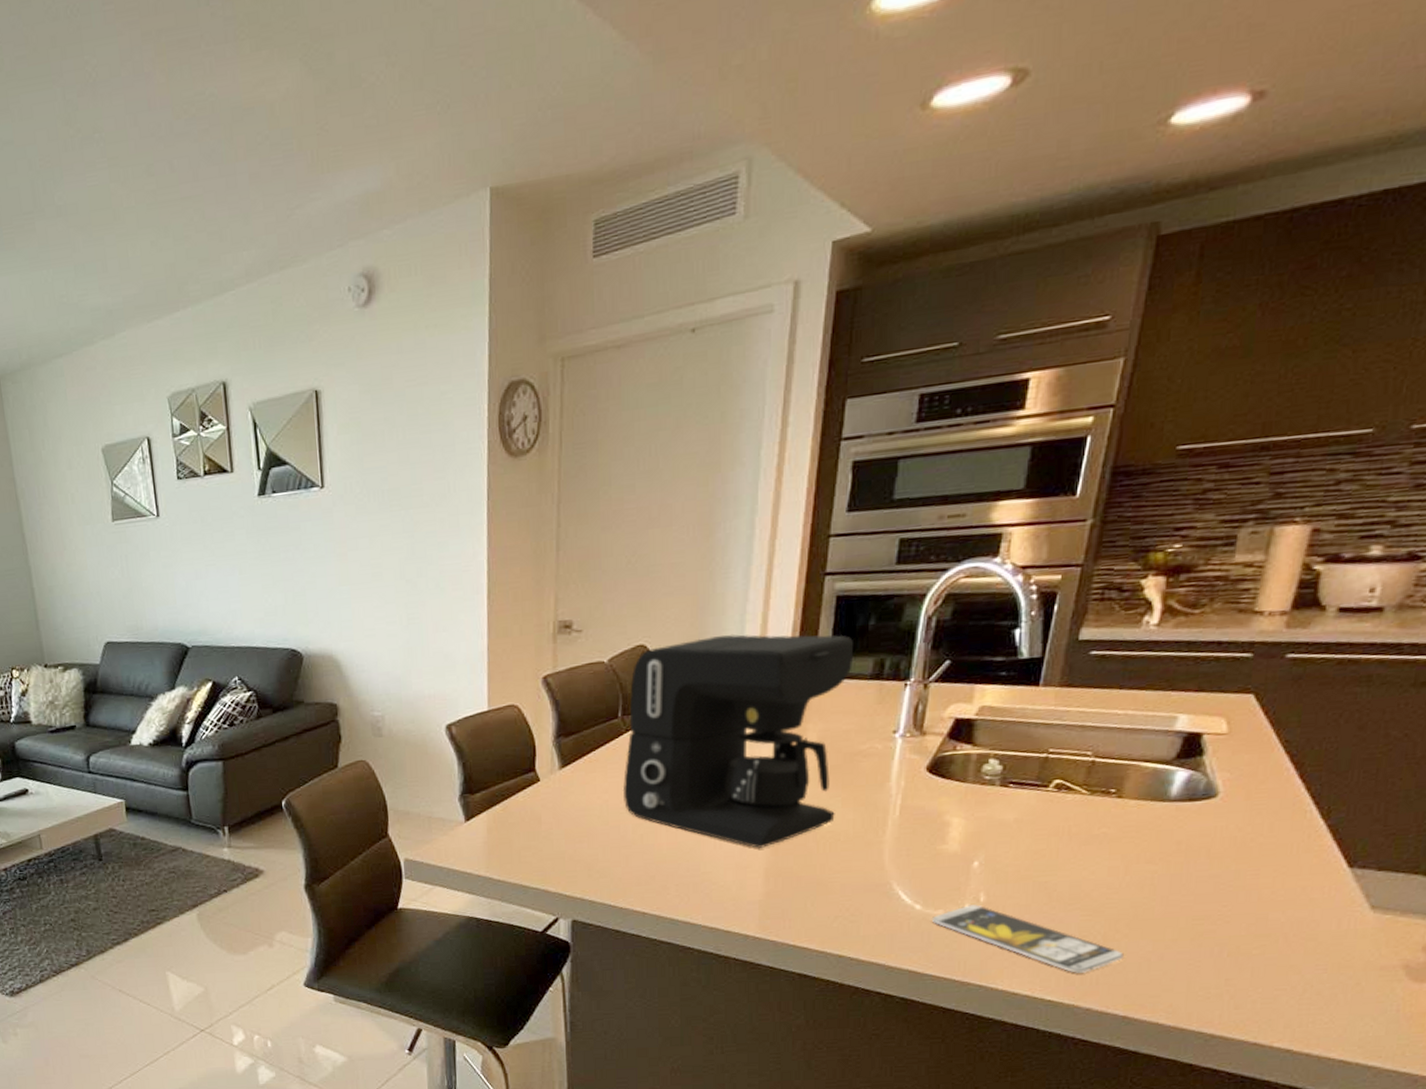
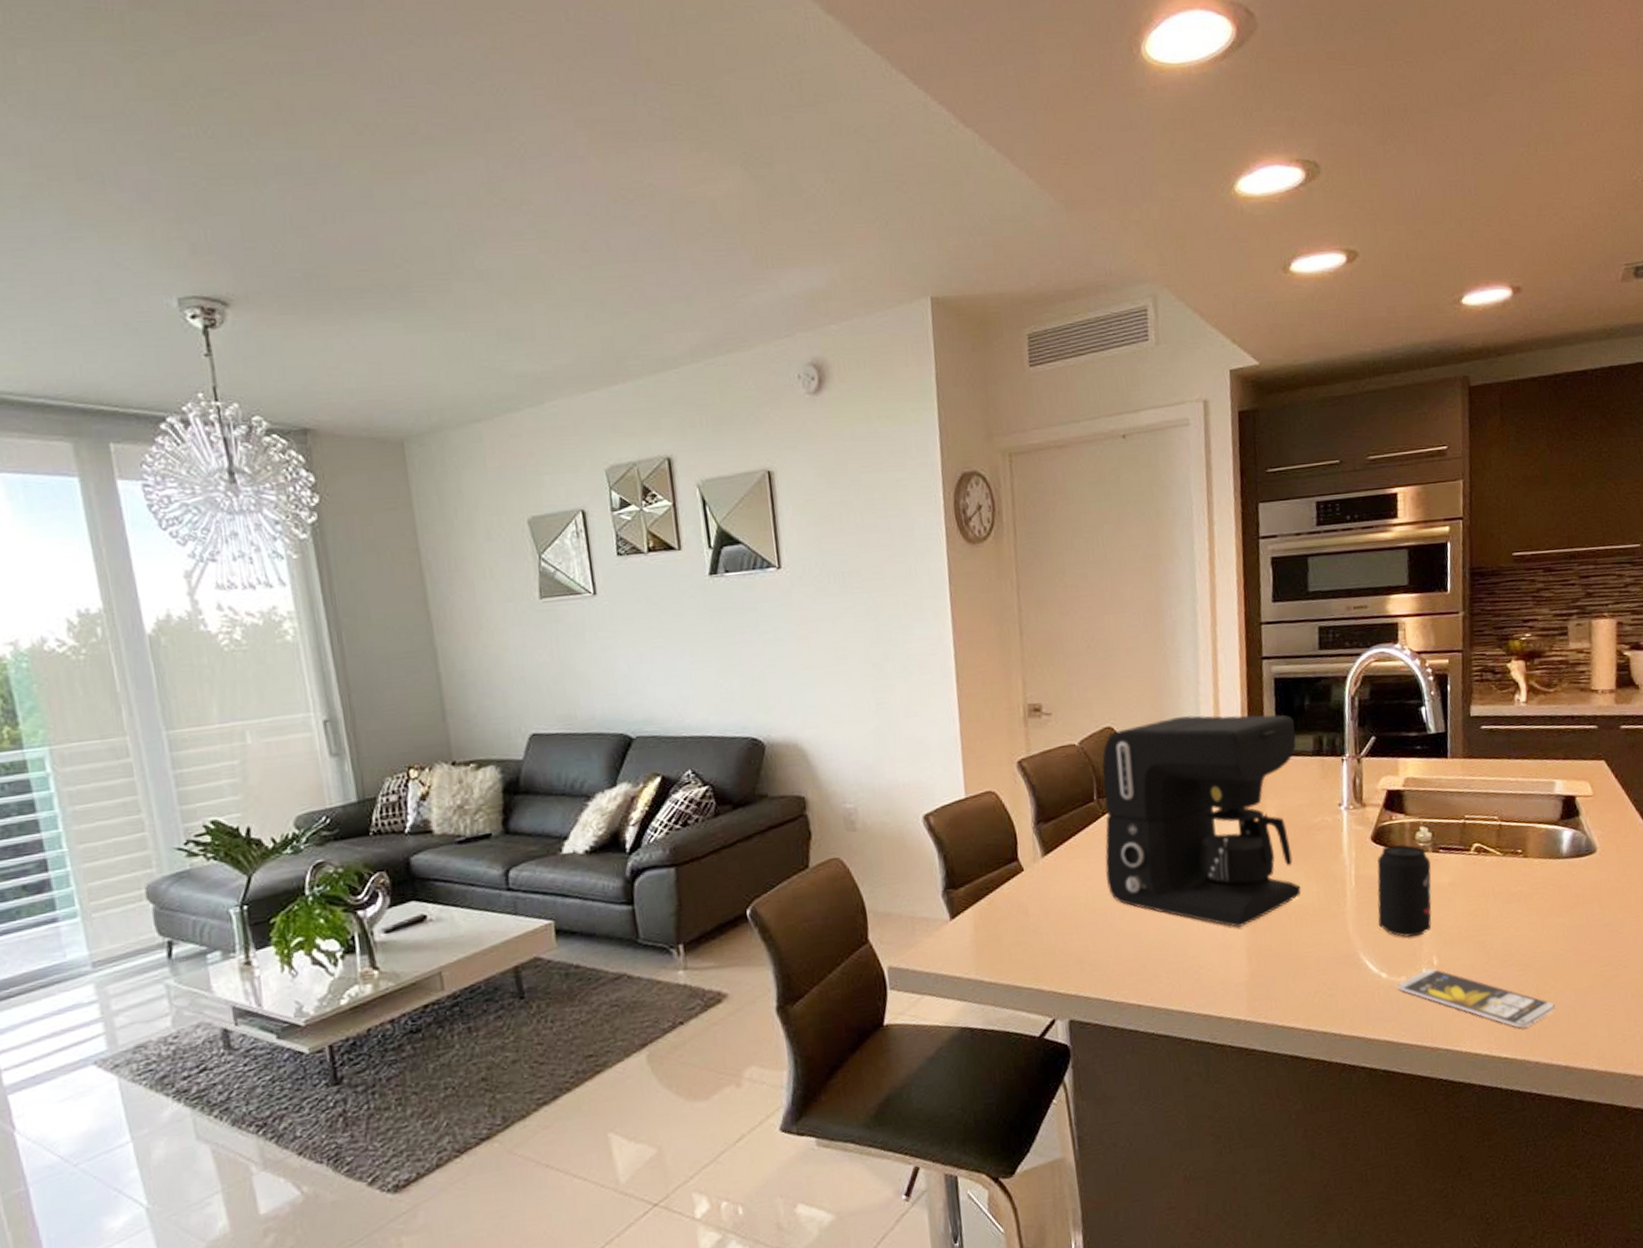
beverage can: none [919,775,997,872] -> present [1377,844,1432,938]

